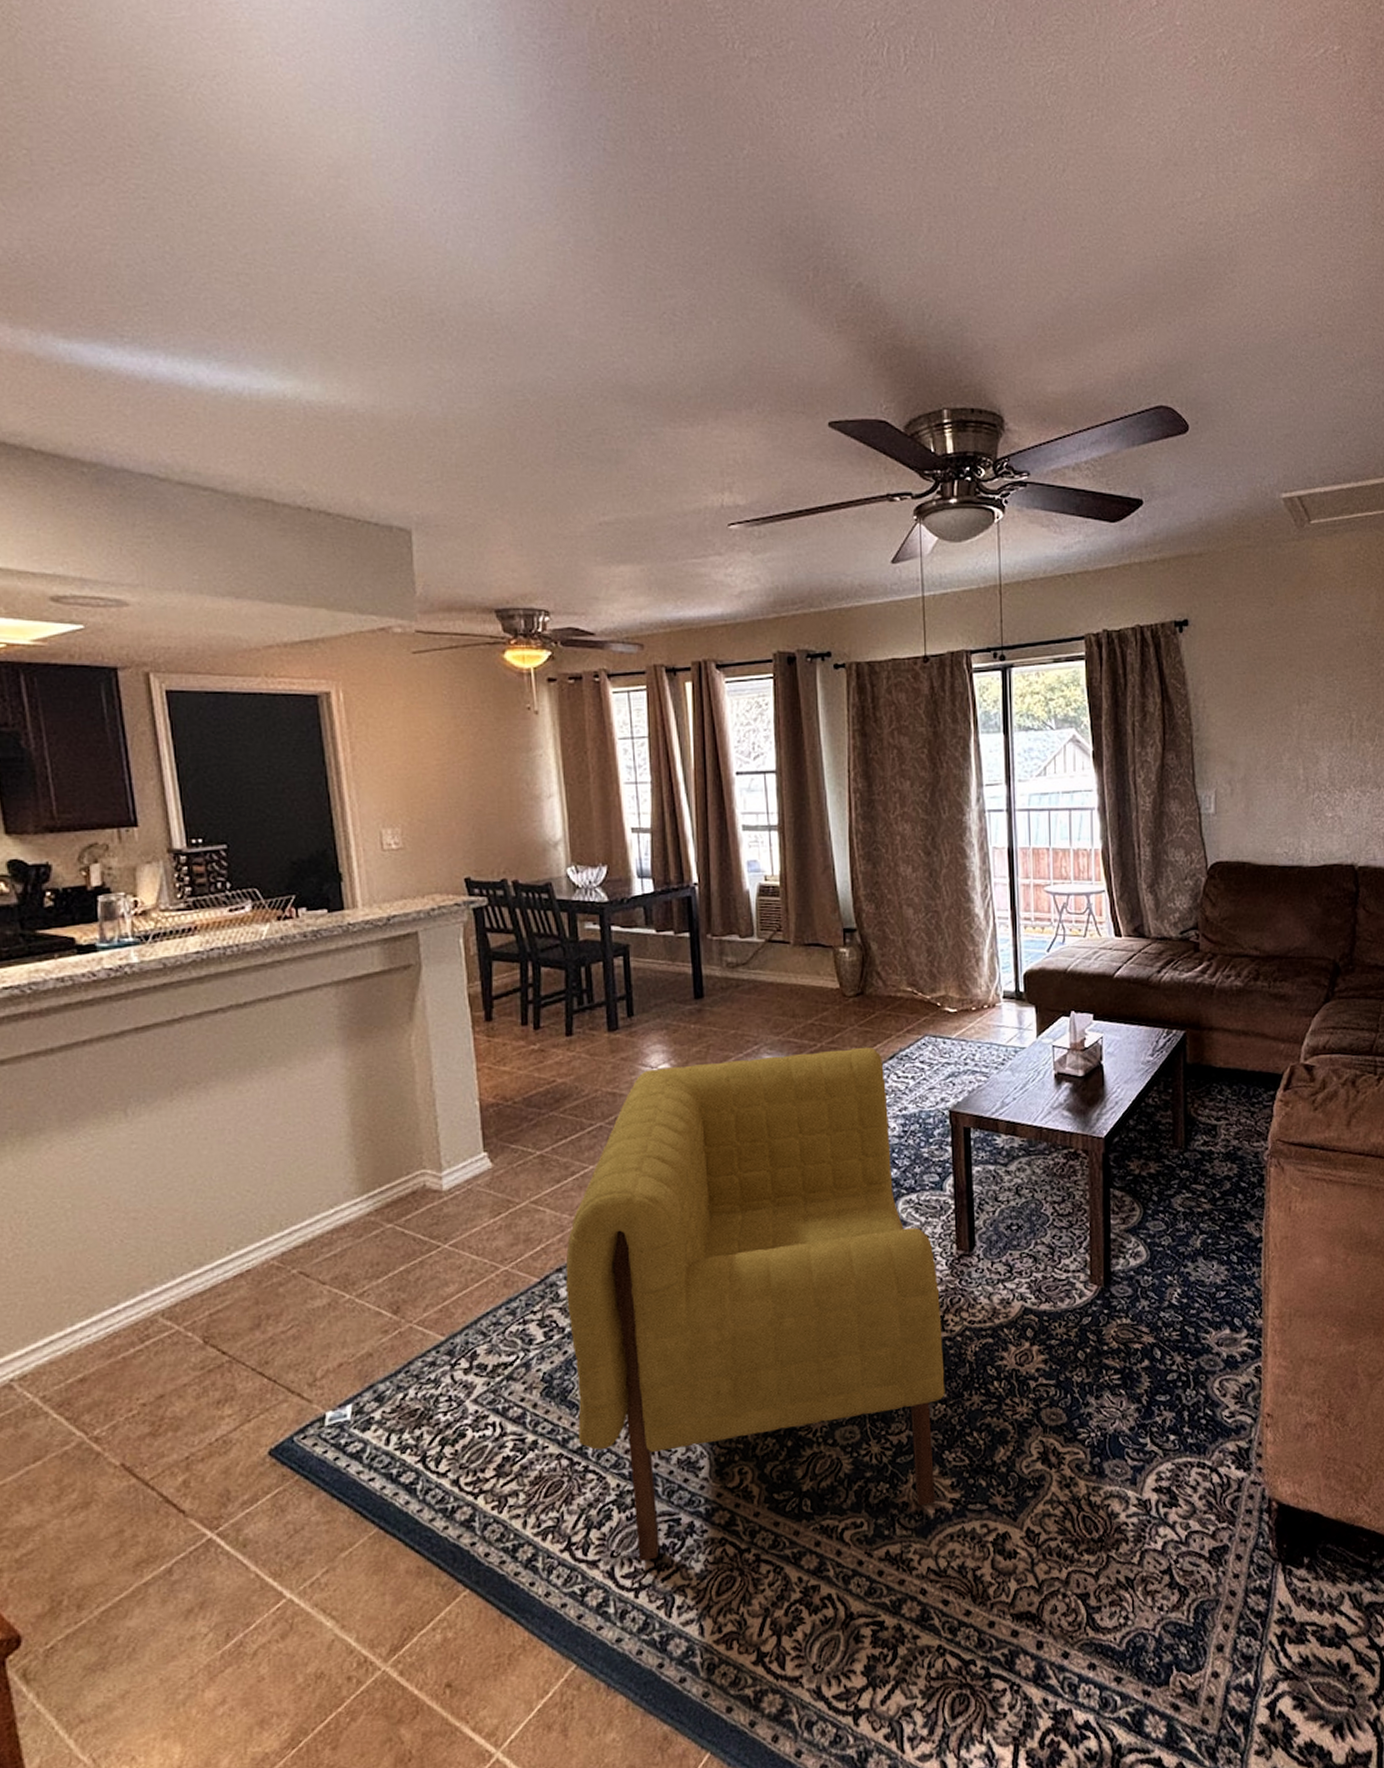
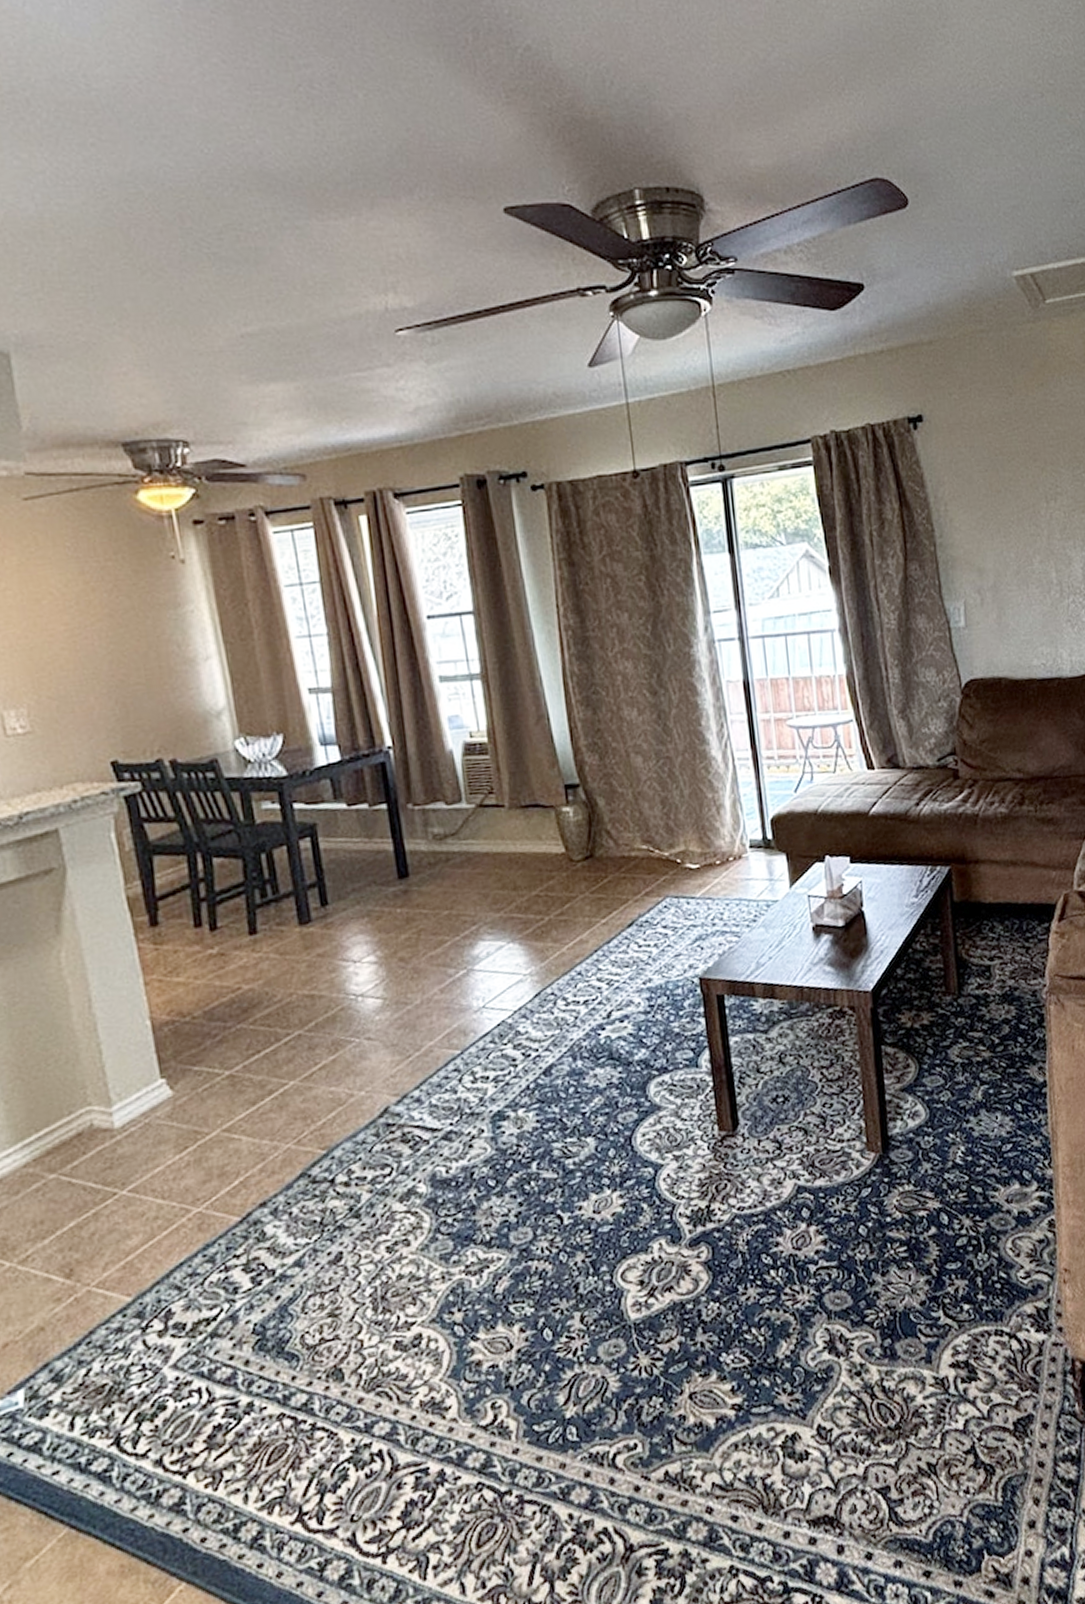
armchair: present [565,1046,945,1561] -> none [270,915,718,1522]

